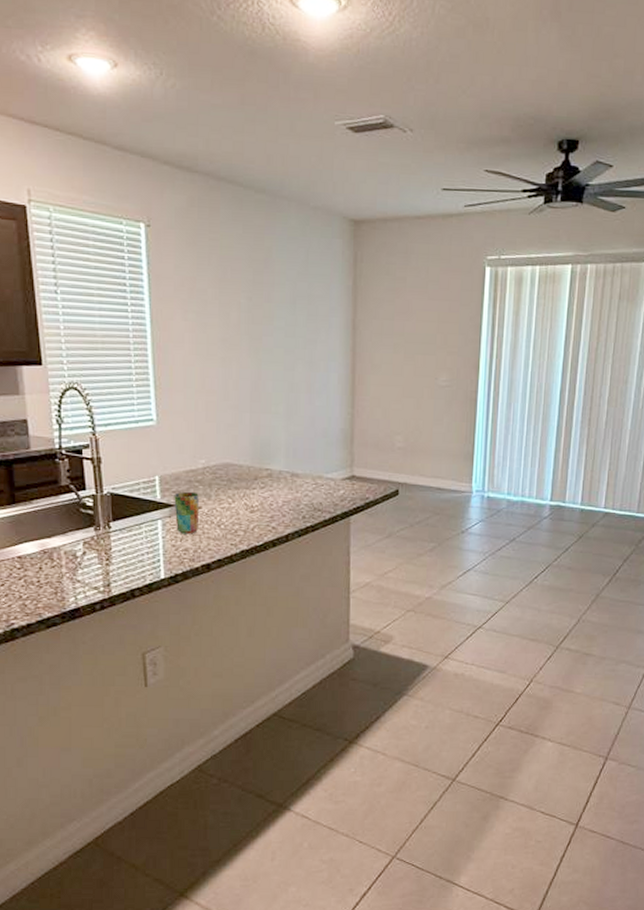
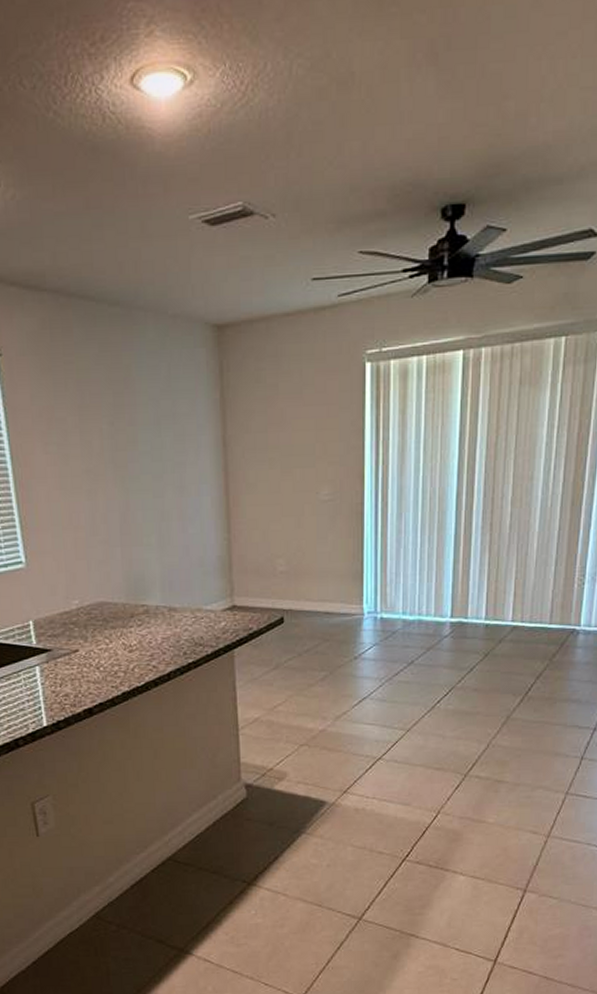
cup: present [174,492,199,534] -> none [50,635,77,679]

